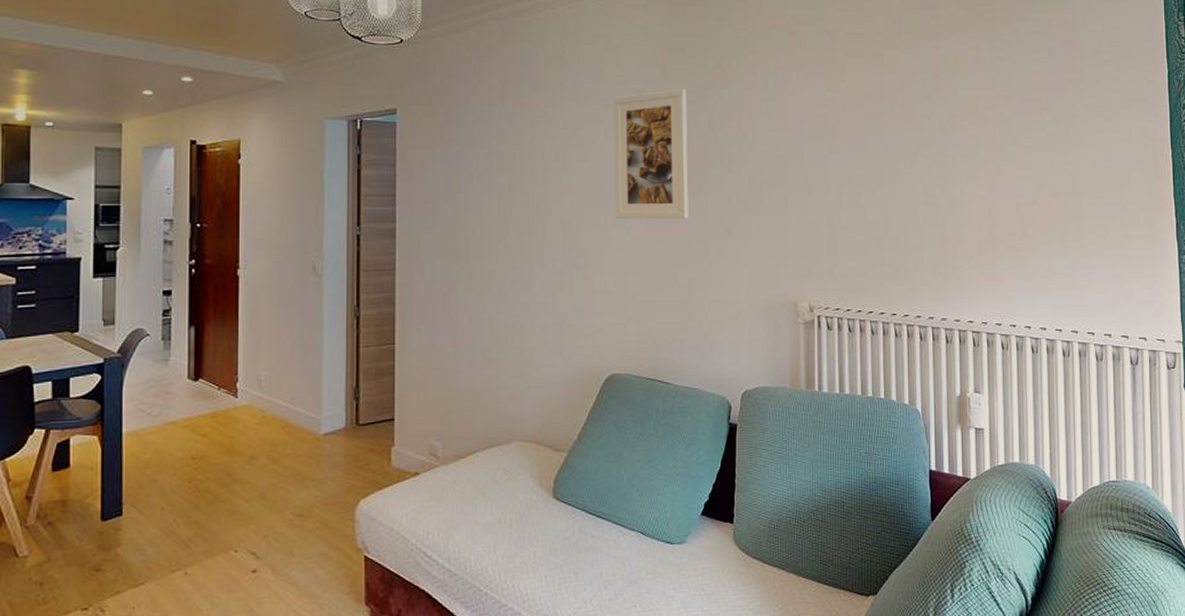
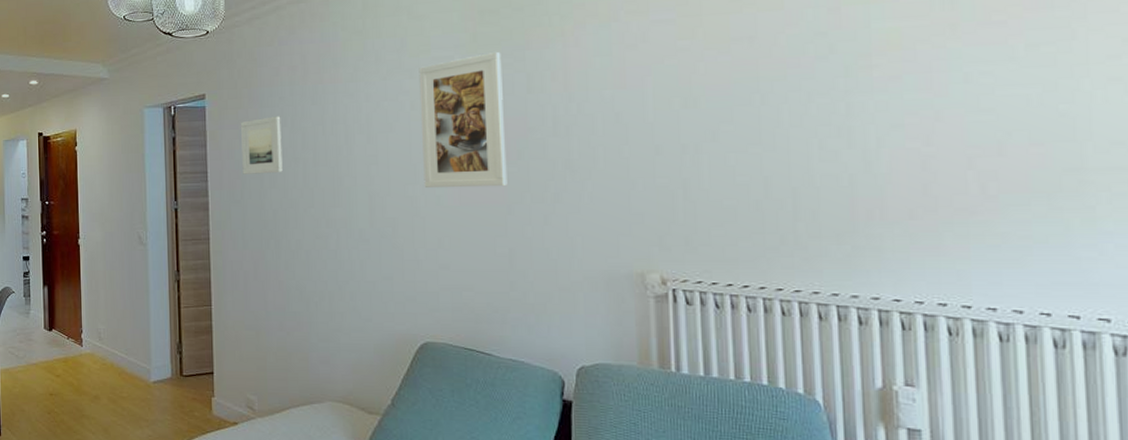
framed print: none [435,138,477,199] -> present [241,116,283,174]

